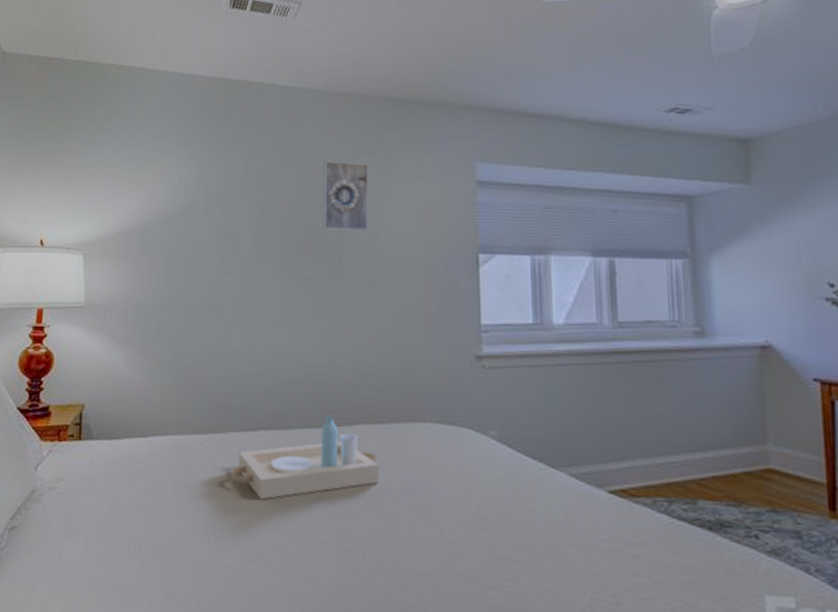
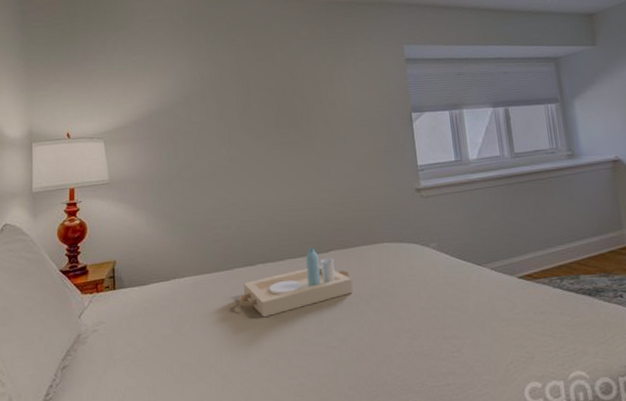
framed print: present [322,160,368,231] -> none [290,51,328,105]

